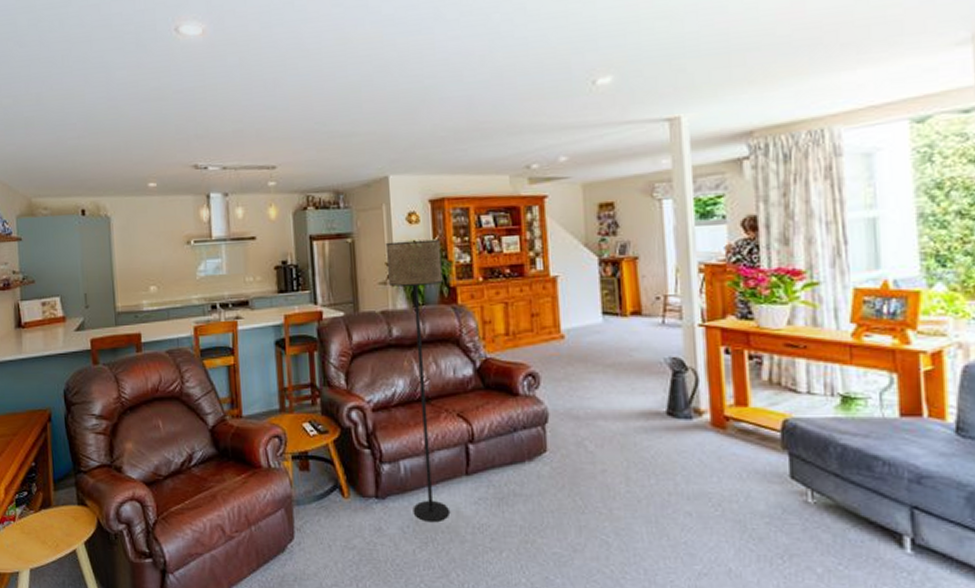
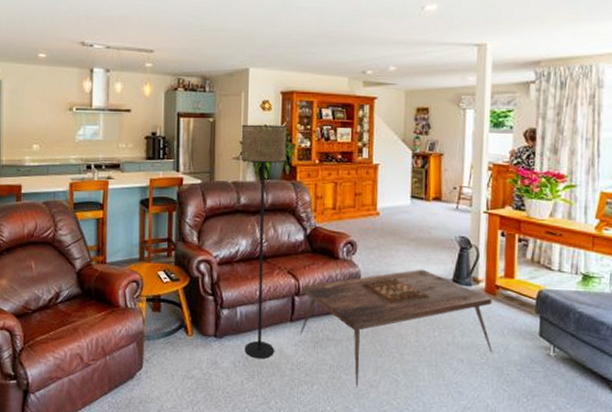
coffee table: none [476,401,729,551] -> present [300,269,492,386]

